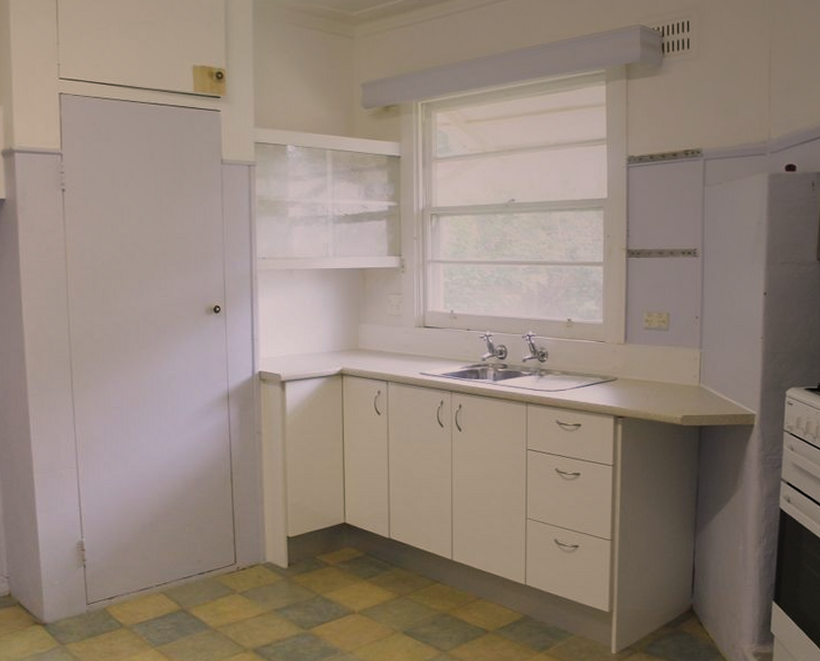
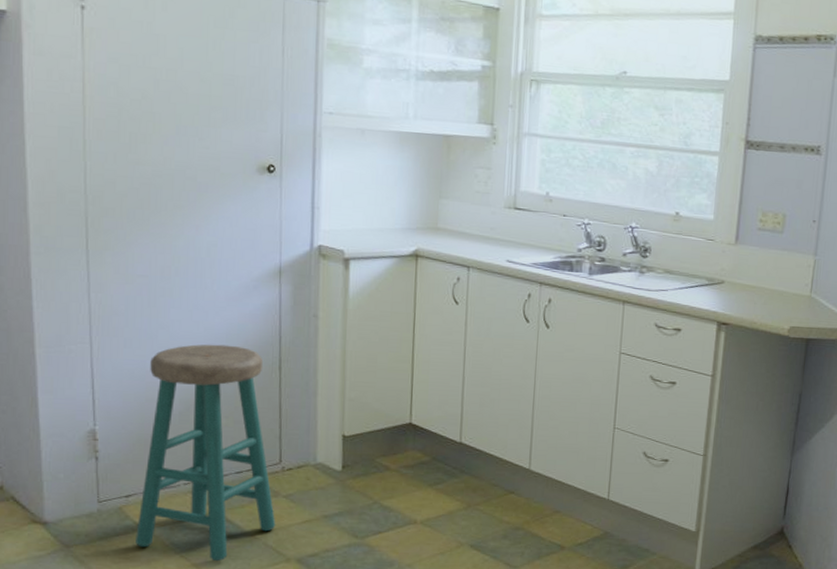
stool: none [118,462,234,654] -> present [136,344,276,562]

